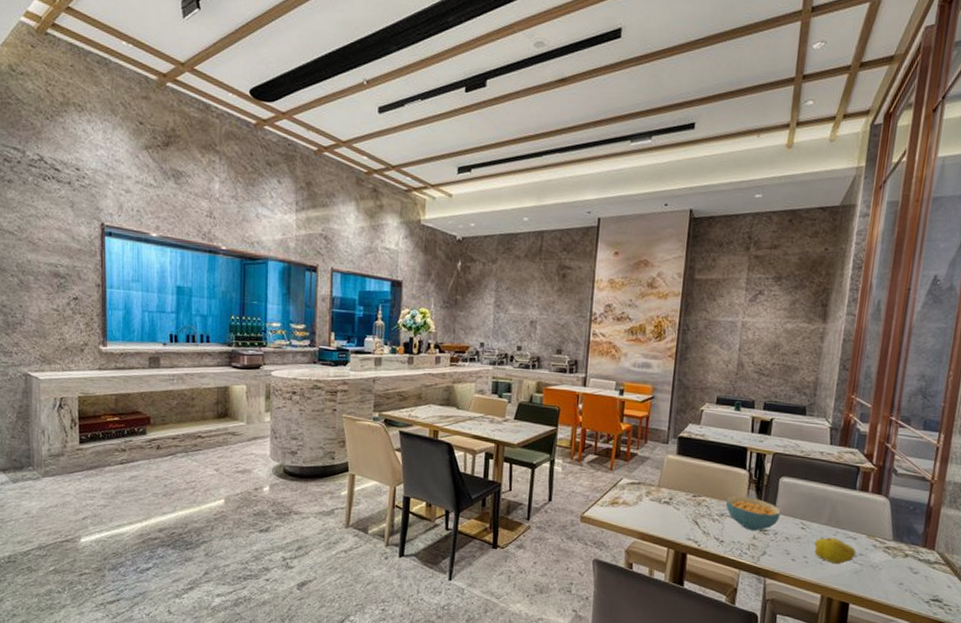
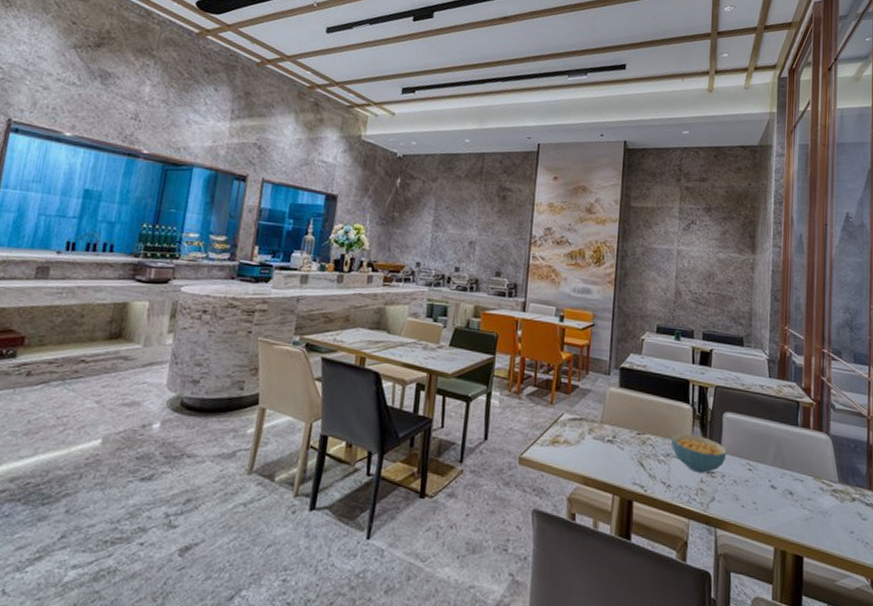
fruit: present [814,537,857,565] -> none [762,479,806,511]

